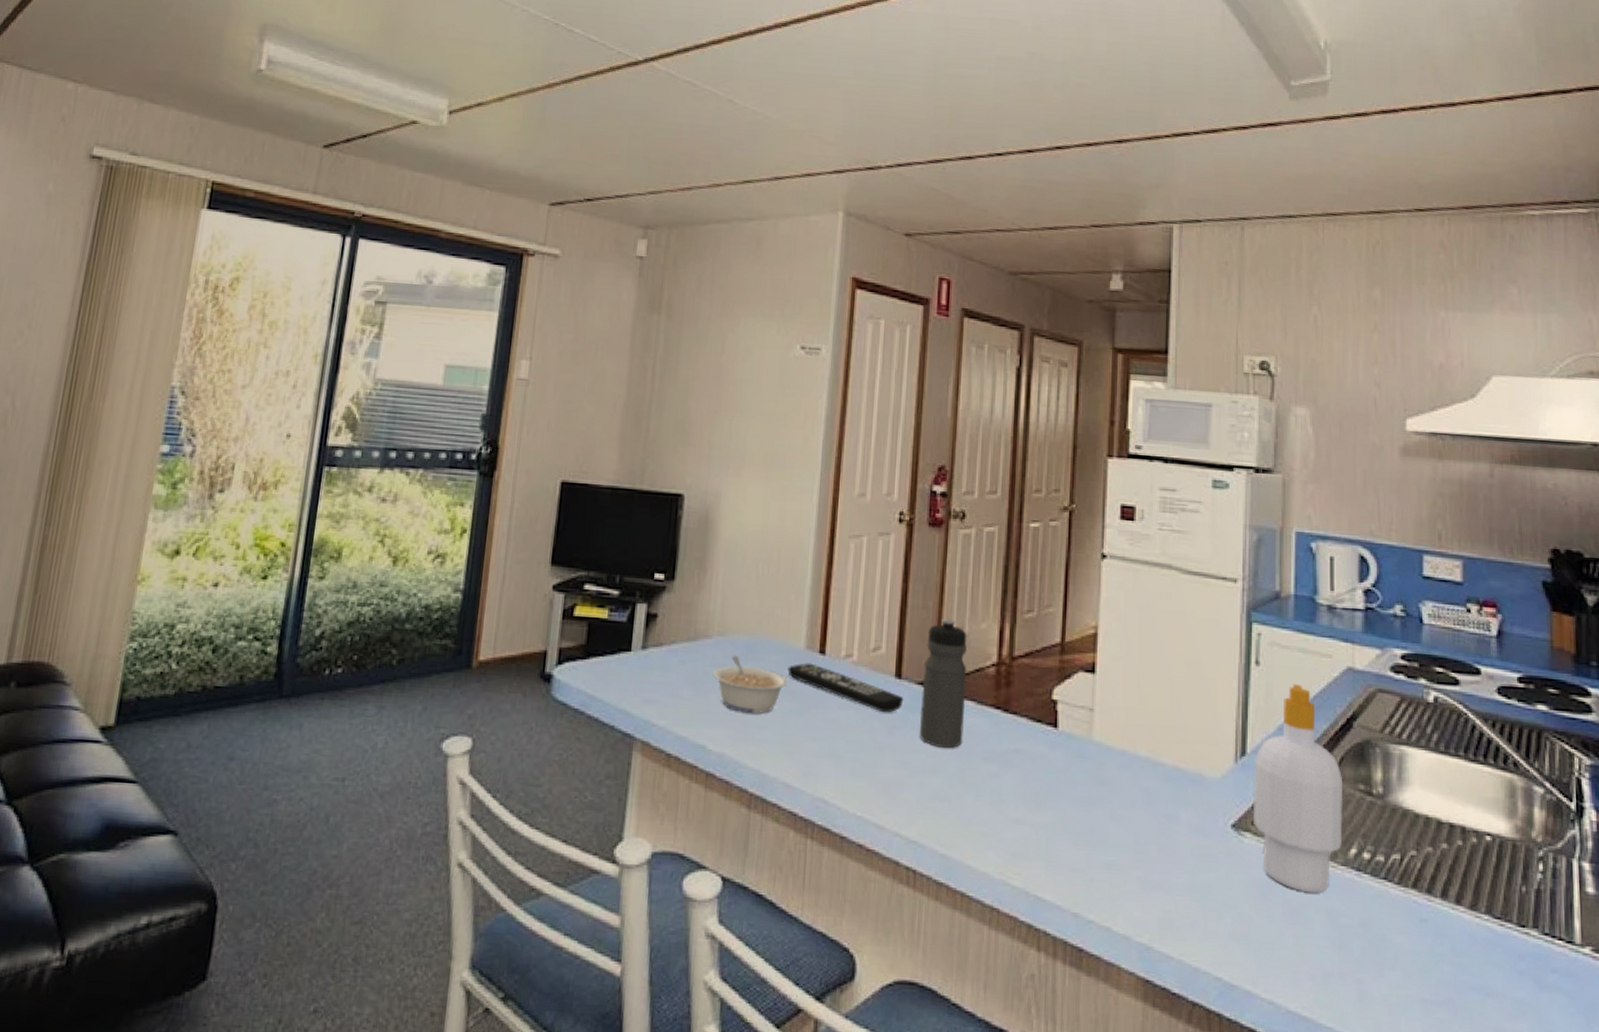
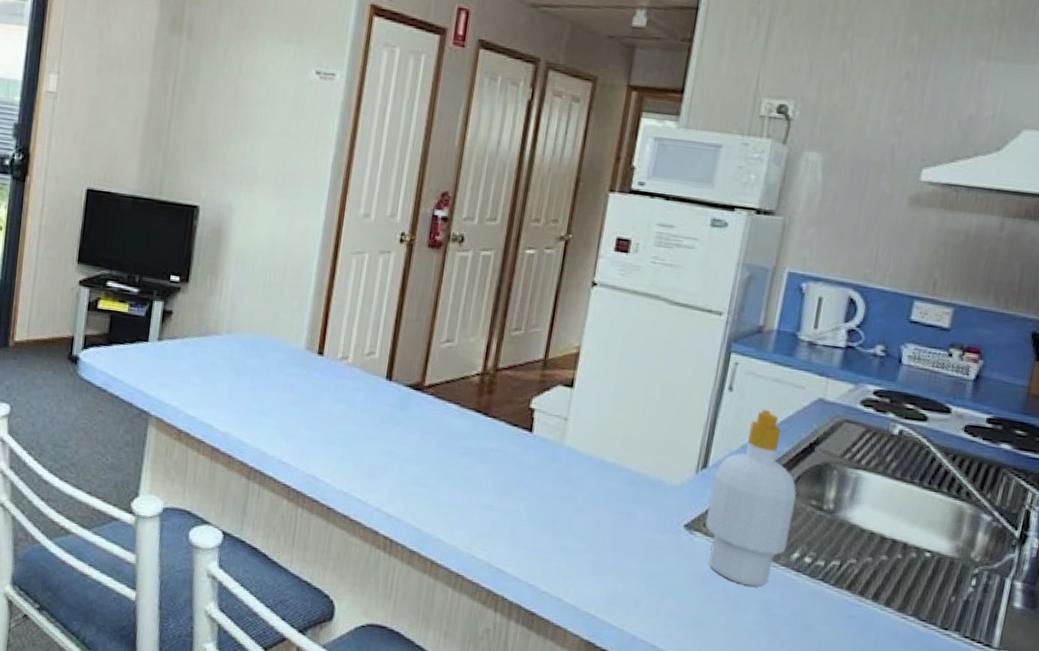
legume: present [712,655,788,713] -> none [220,351,288,402]
remote control: present [788,663,904,713] -> none [288,361,393,409]
water bottle: present [920,618,968,749] -> none [405,331,456,443]

